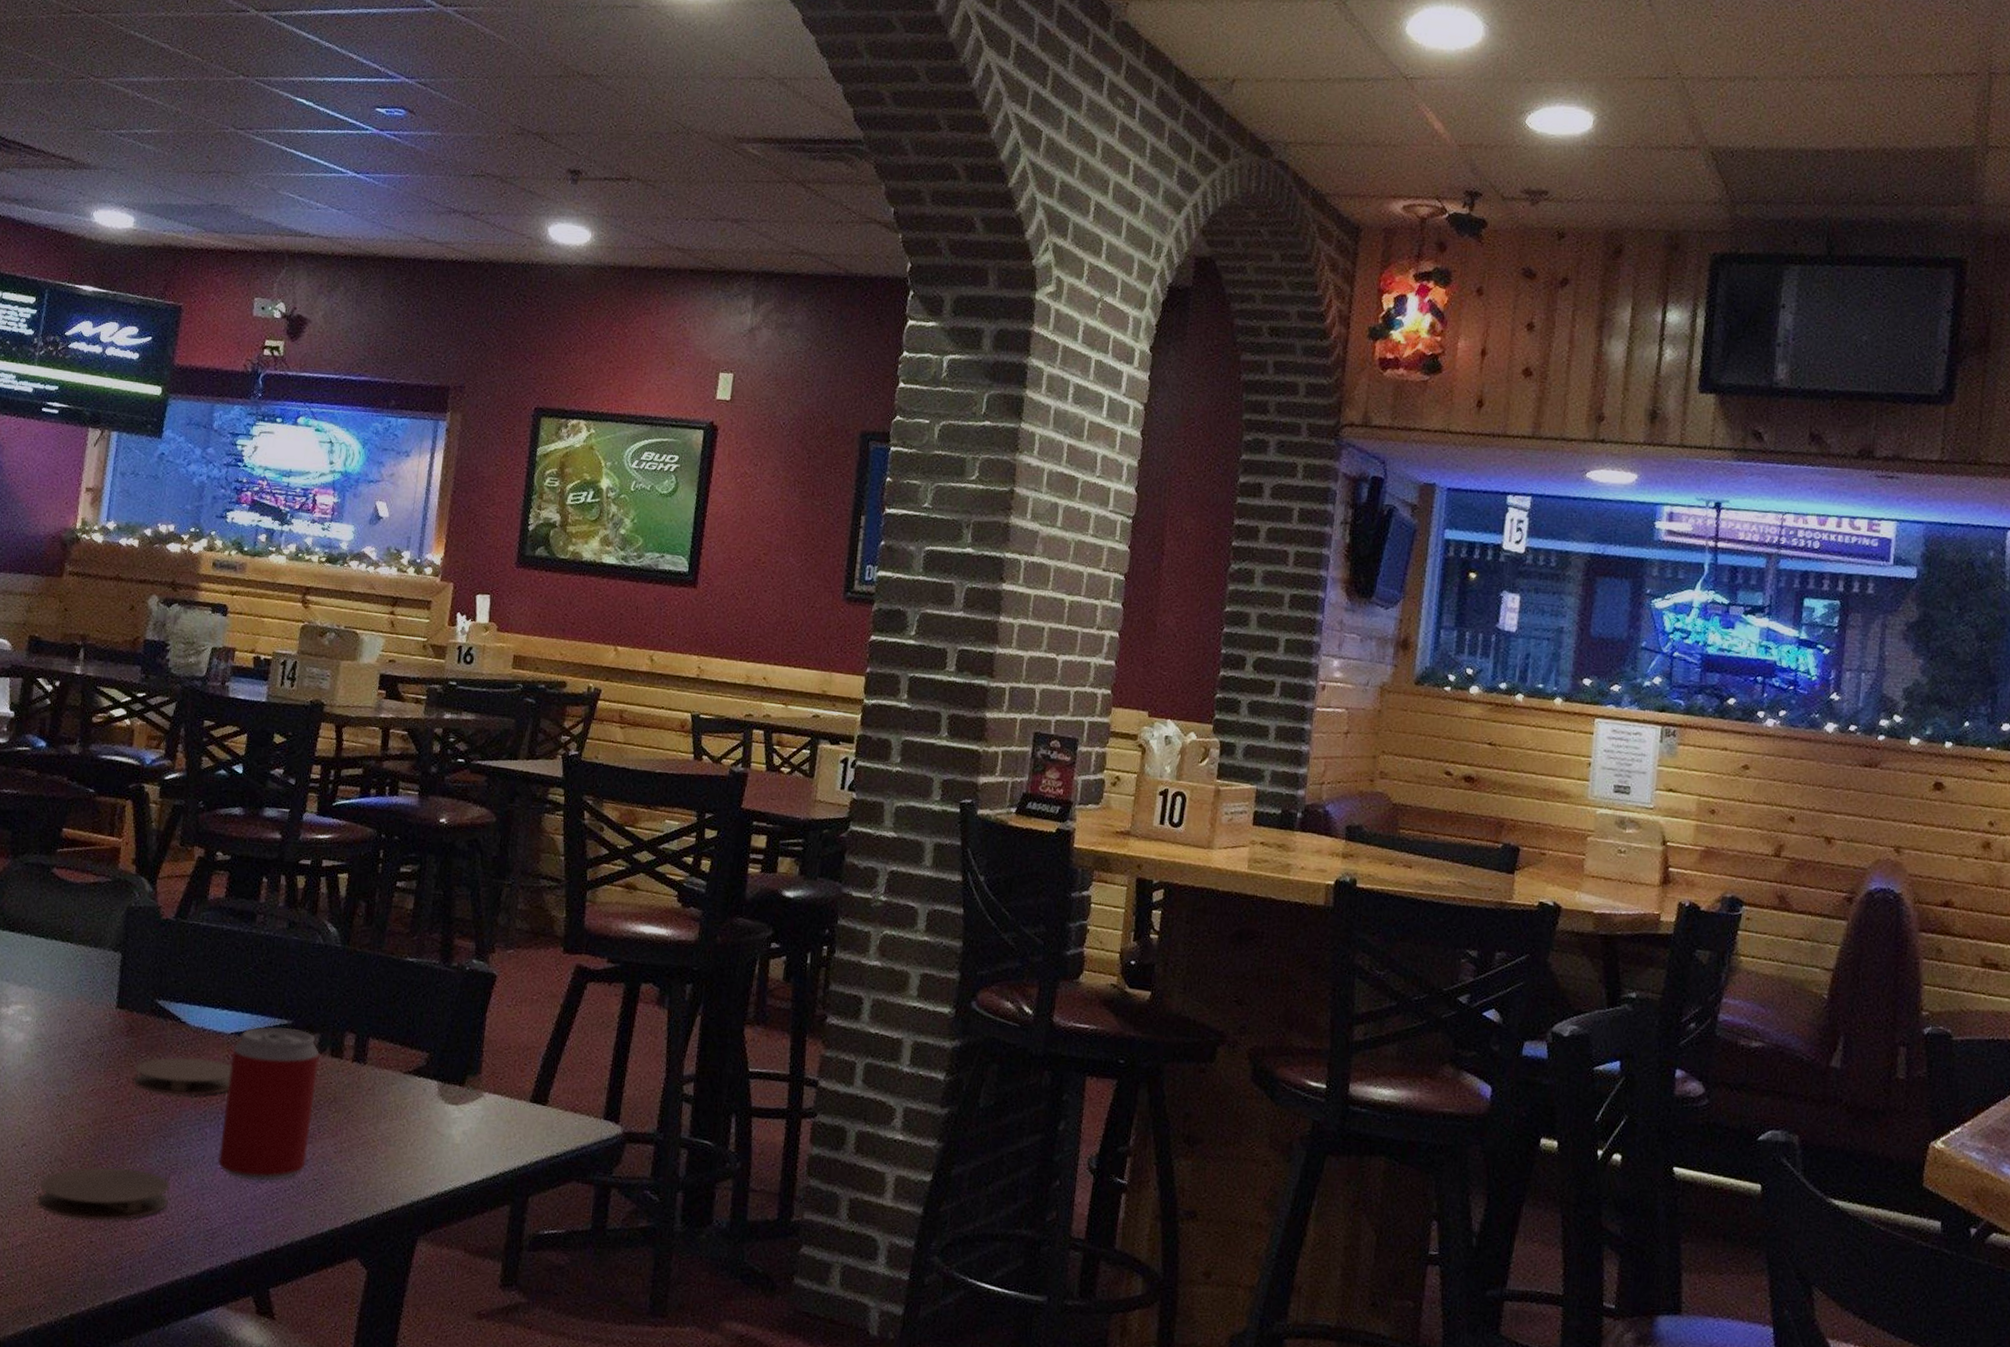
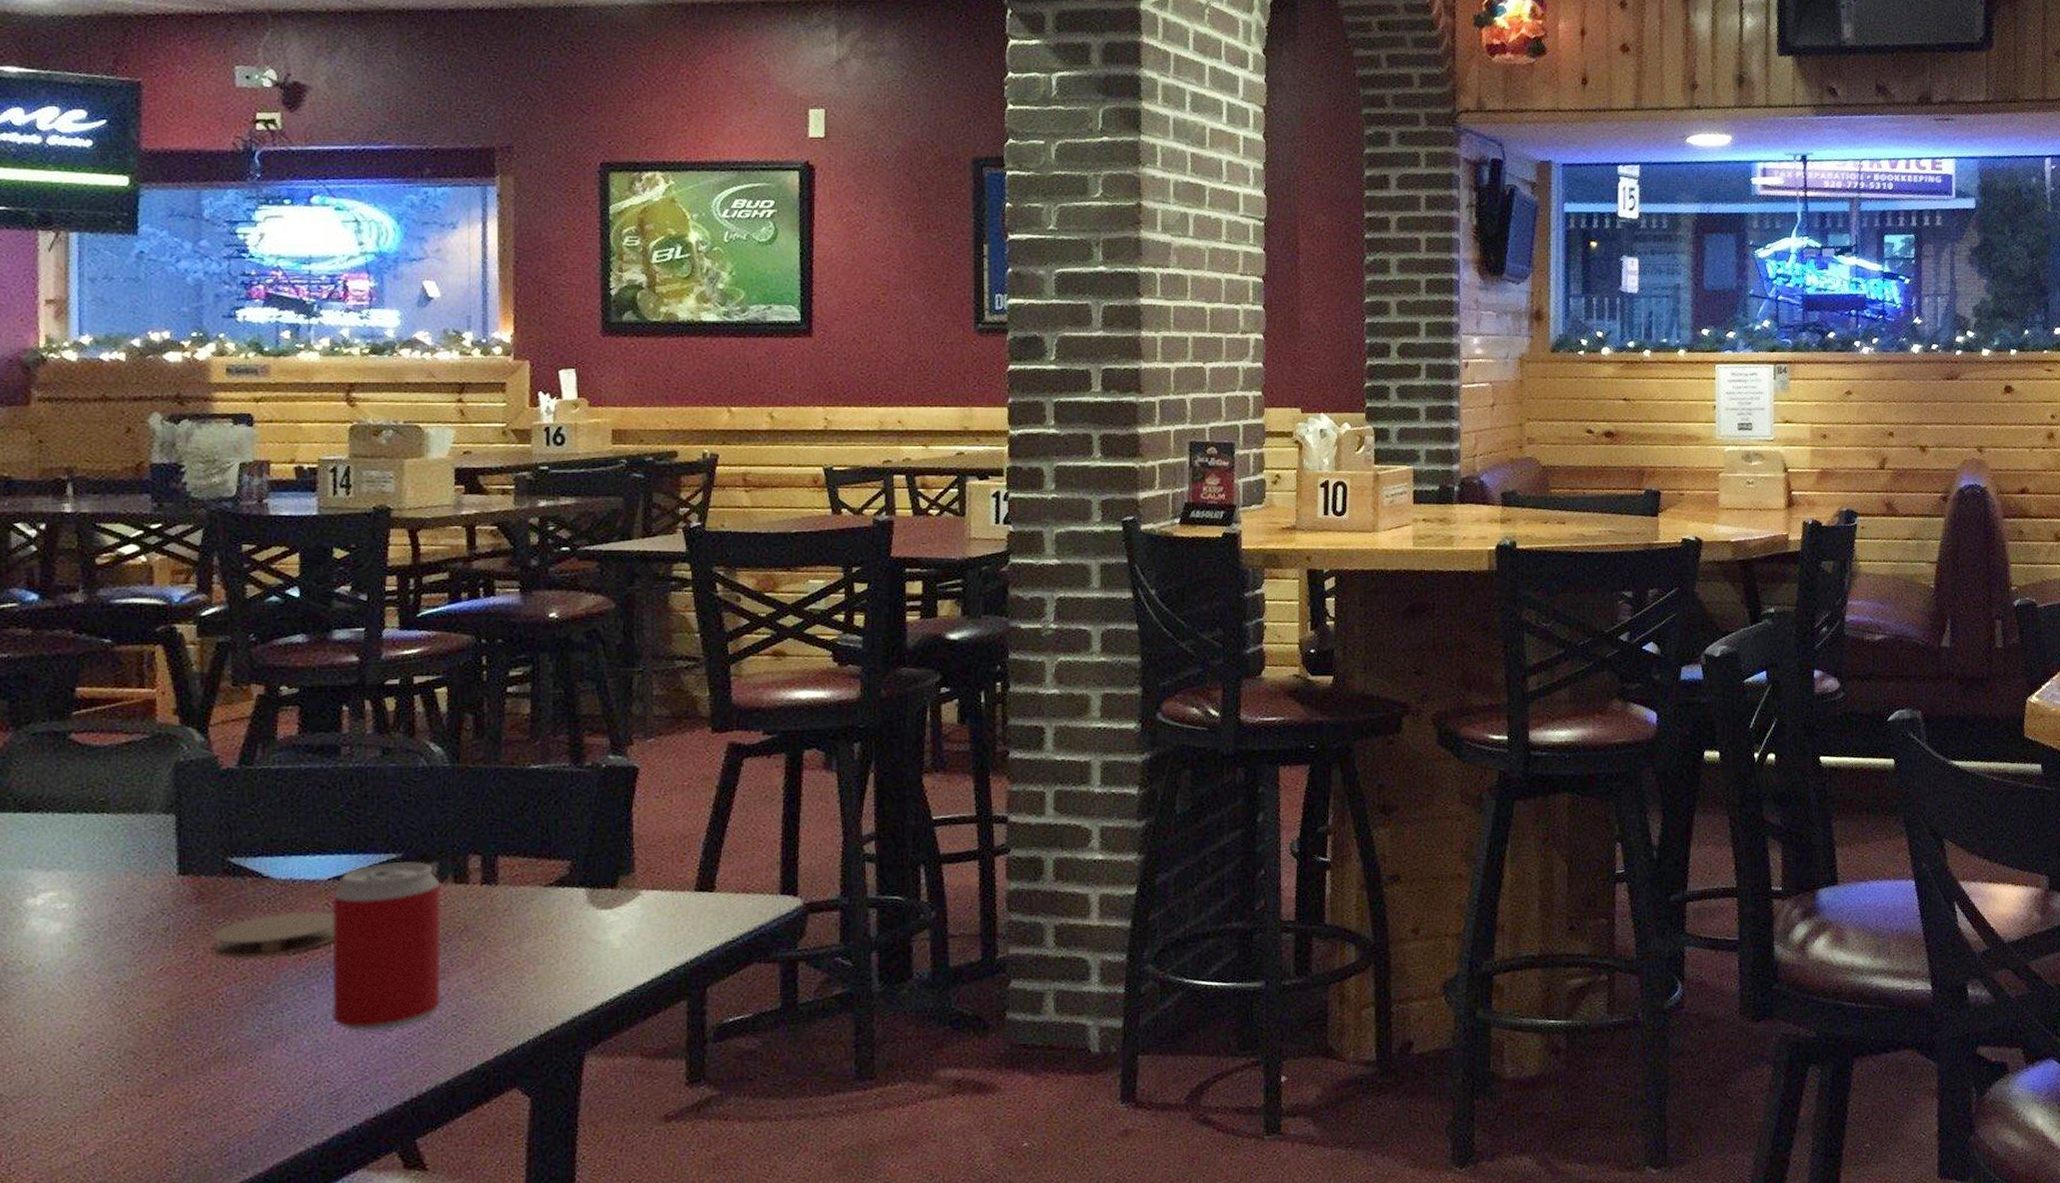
coaster: present [37,1167,170,1221] -> none [108,1045,277,1113]

